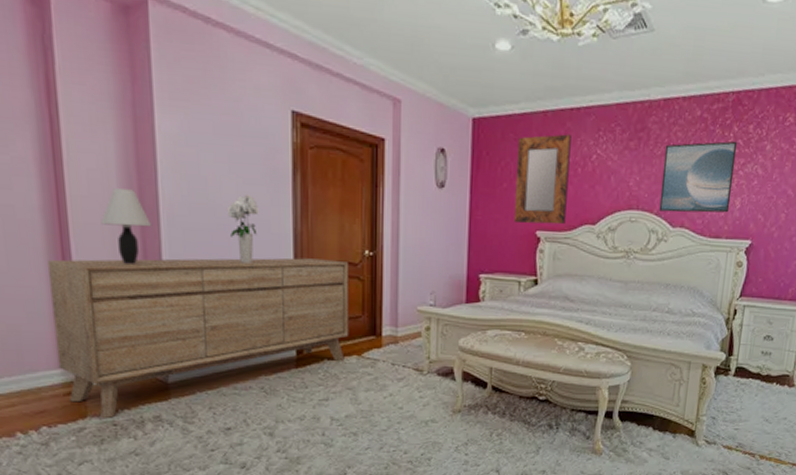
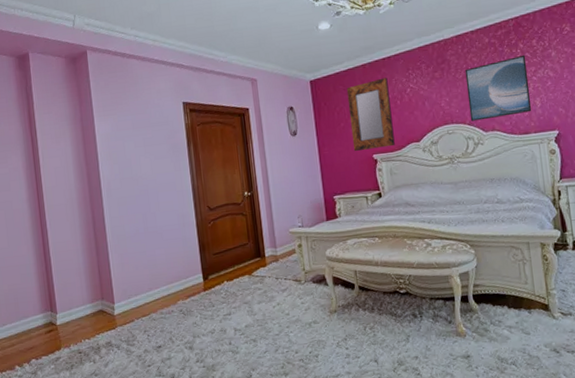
sideboard: present [48,258,349,419] -> none [33,203,241,349]
table lamp: present [101,188,152,264] -> none [64,176,98,230]
bouquet: present [228,194,259,263] -> none [146,165,168,216]

